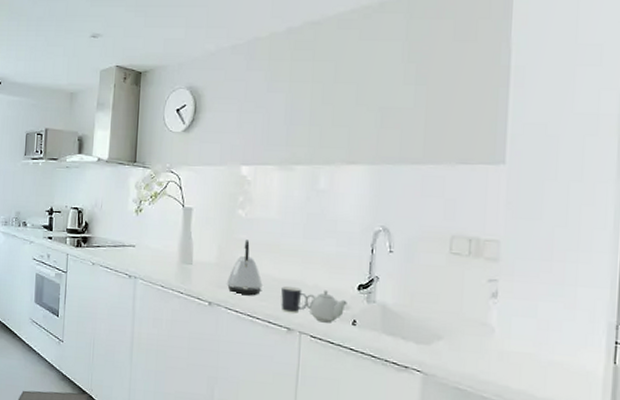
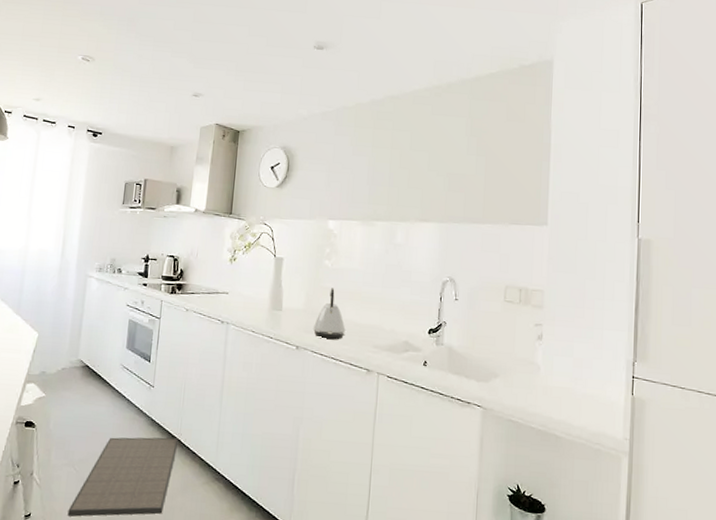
mug: present [281,286,307,315] -> none [361,331,385,357]
teapot: present [304,290,347,324] -> none [382,334,419,365]

